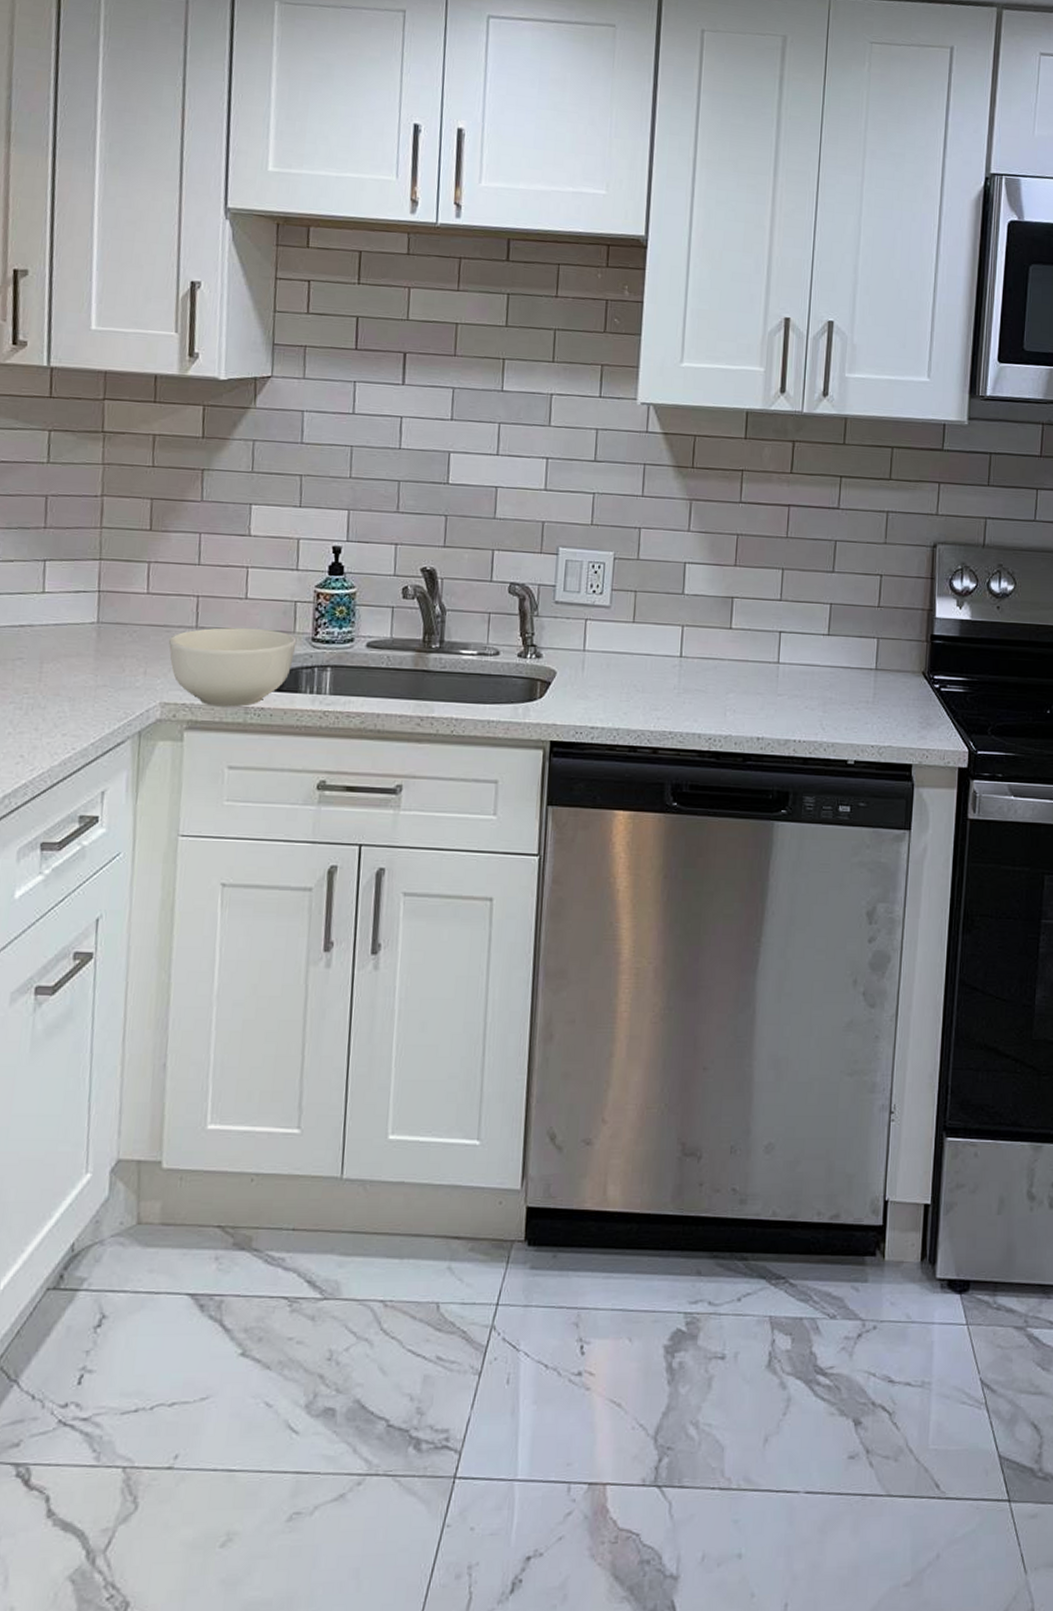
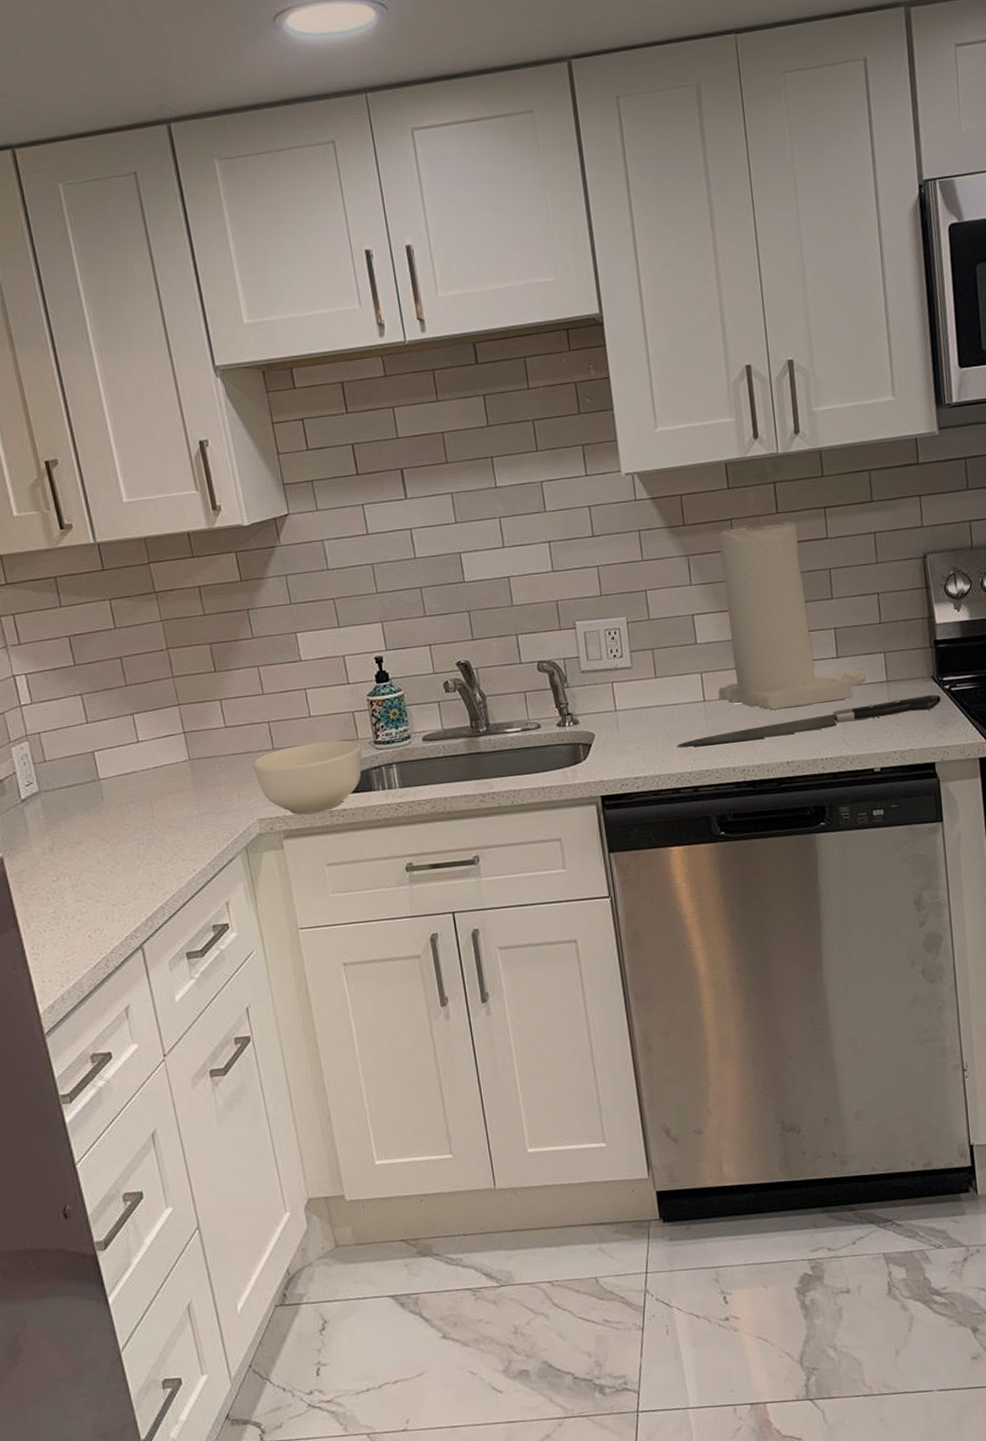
knife: none [642,690,929,709] -> present [676,694,941,748]
paper towel: none [697,479,855,681] -> present [717,521,866,710]

